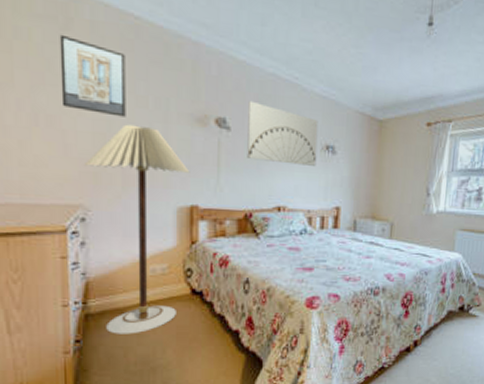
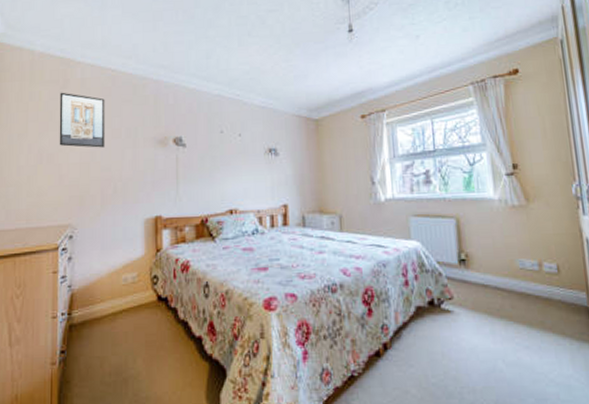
floor lamp: present [83,124,190,334] -> none [73,152,155,344]
wall art: present [247,100,319,166] -> none [200,119,262,170]

